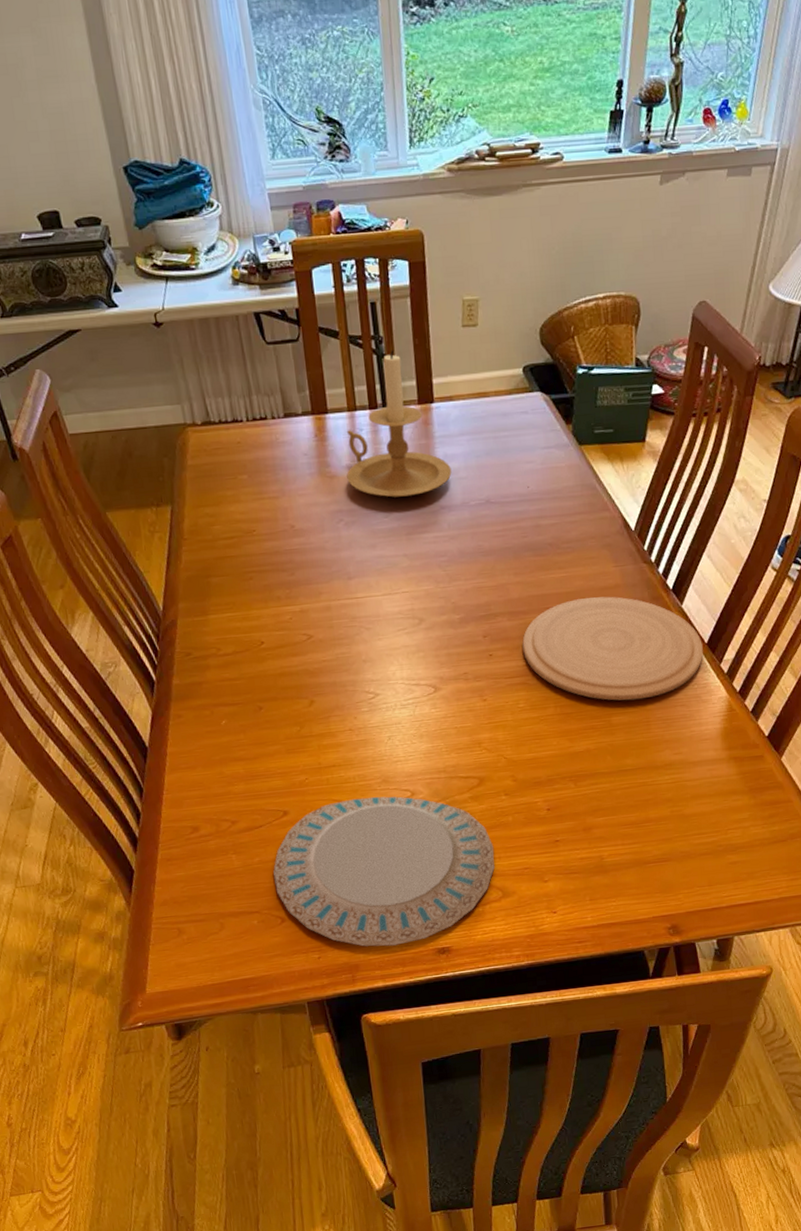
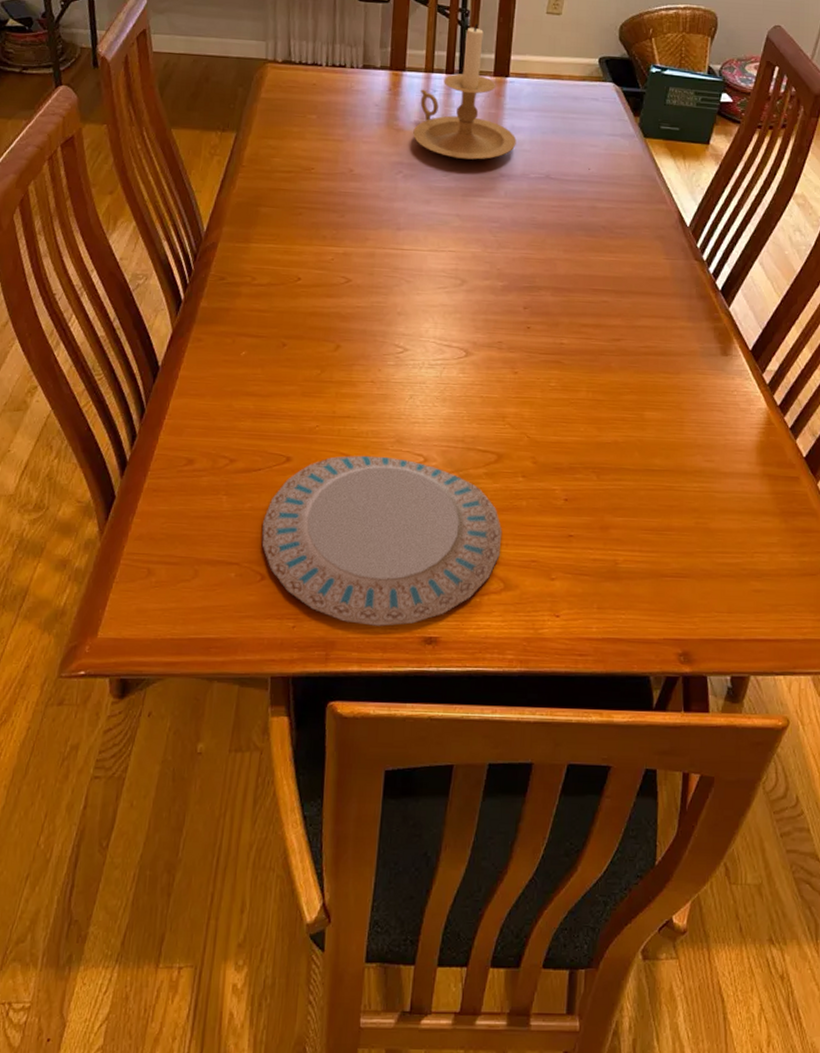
plate: present [522,596,703,701] -> none [562,285,746,398]

